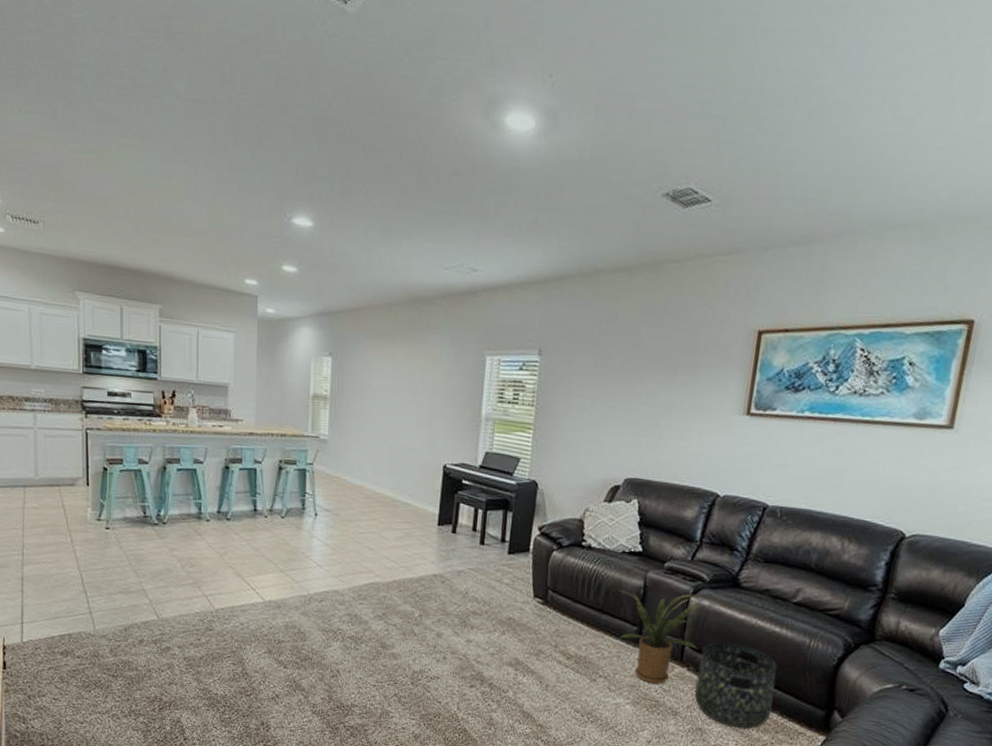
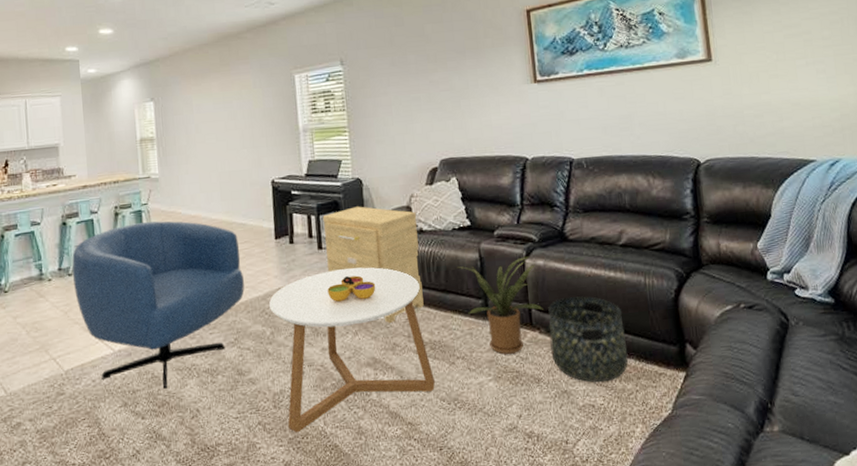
armchair: none [231,481,401,646] -> present [72,221,245,390]
coffee table: none [422,567,577,711] -> present [269,267,435,433]
decorative bowl: none [482,575,532,602] -> present [327,275,376,302]
side table: none [486,509,588,630] -> present [322,206,424,323]

